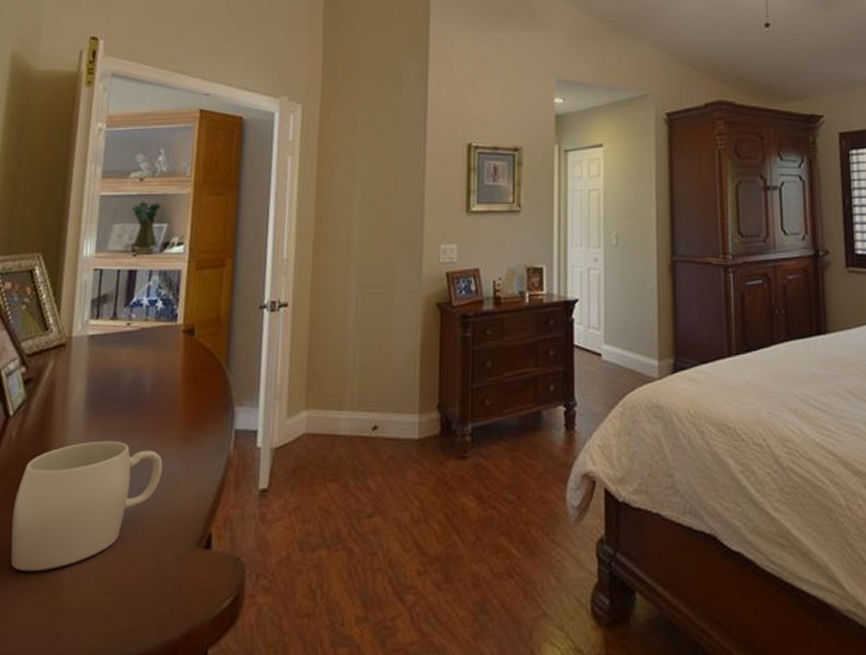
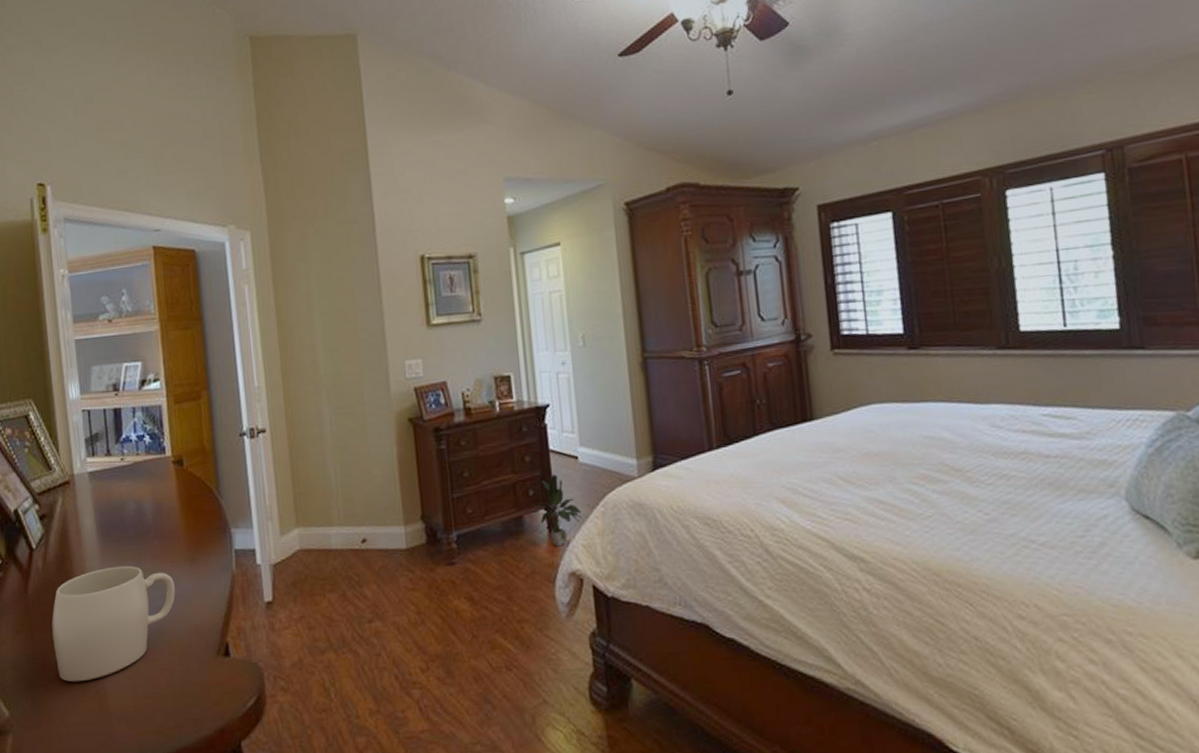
vase: present [131,200,161,255] -> none [105,341,136,394]
potted plant: none [551,371,600,446] -> present [532,474,582,547]

